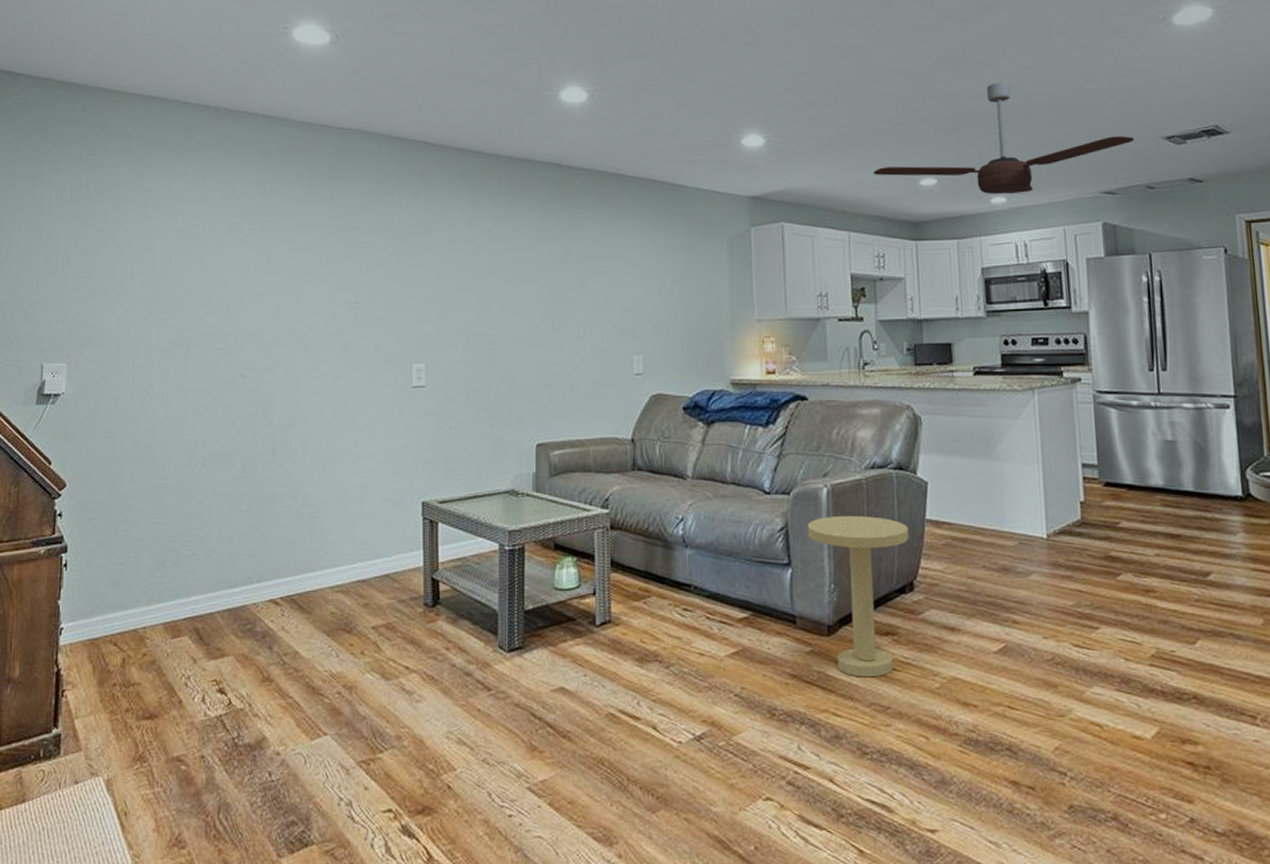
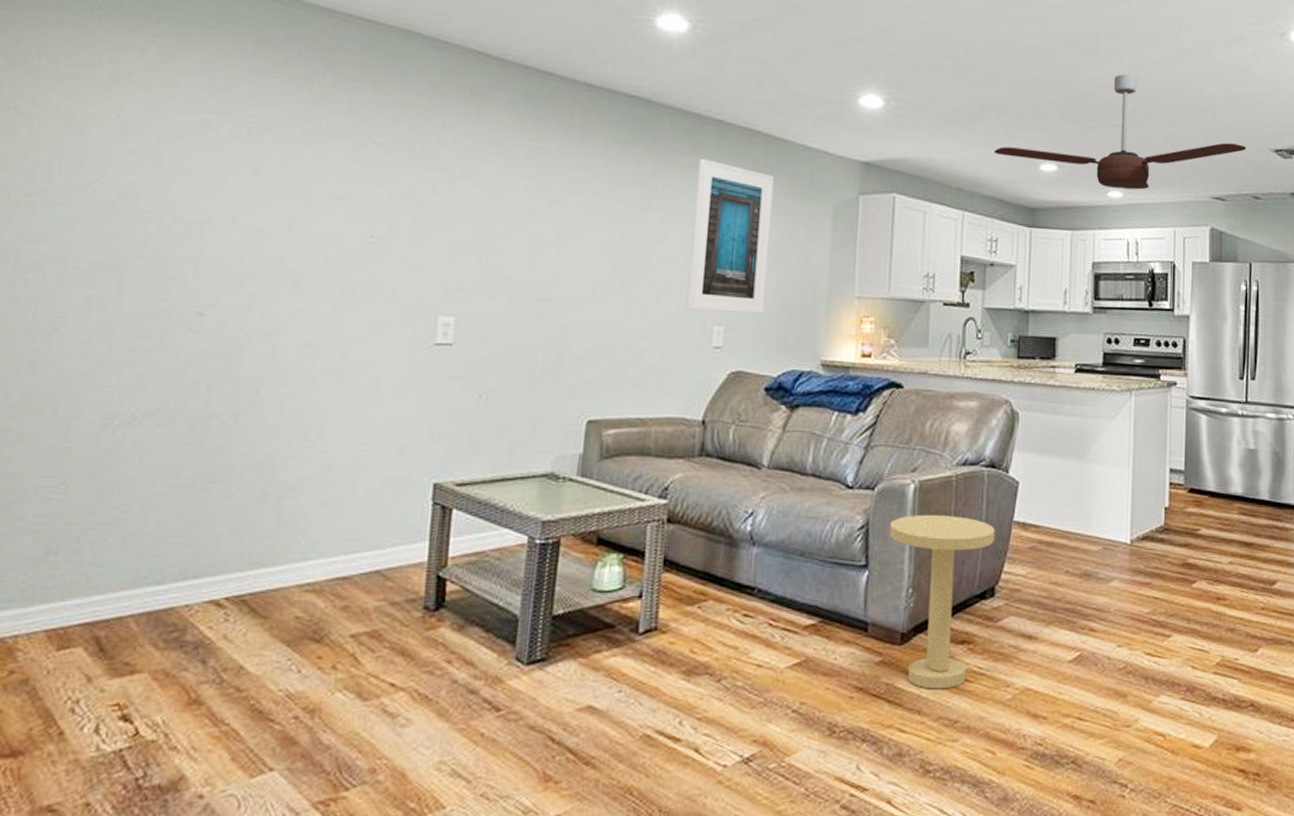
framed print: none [607,210,675,343] -> present [686,158,774,314]

